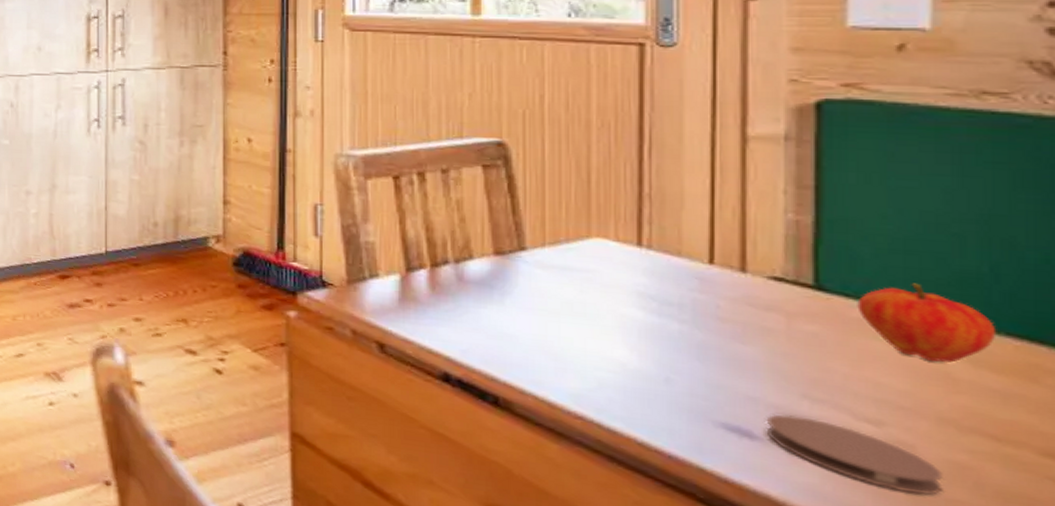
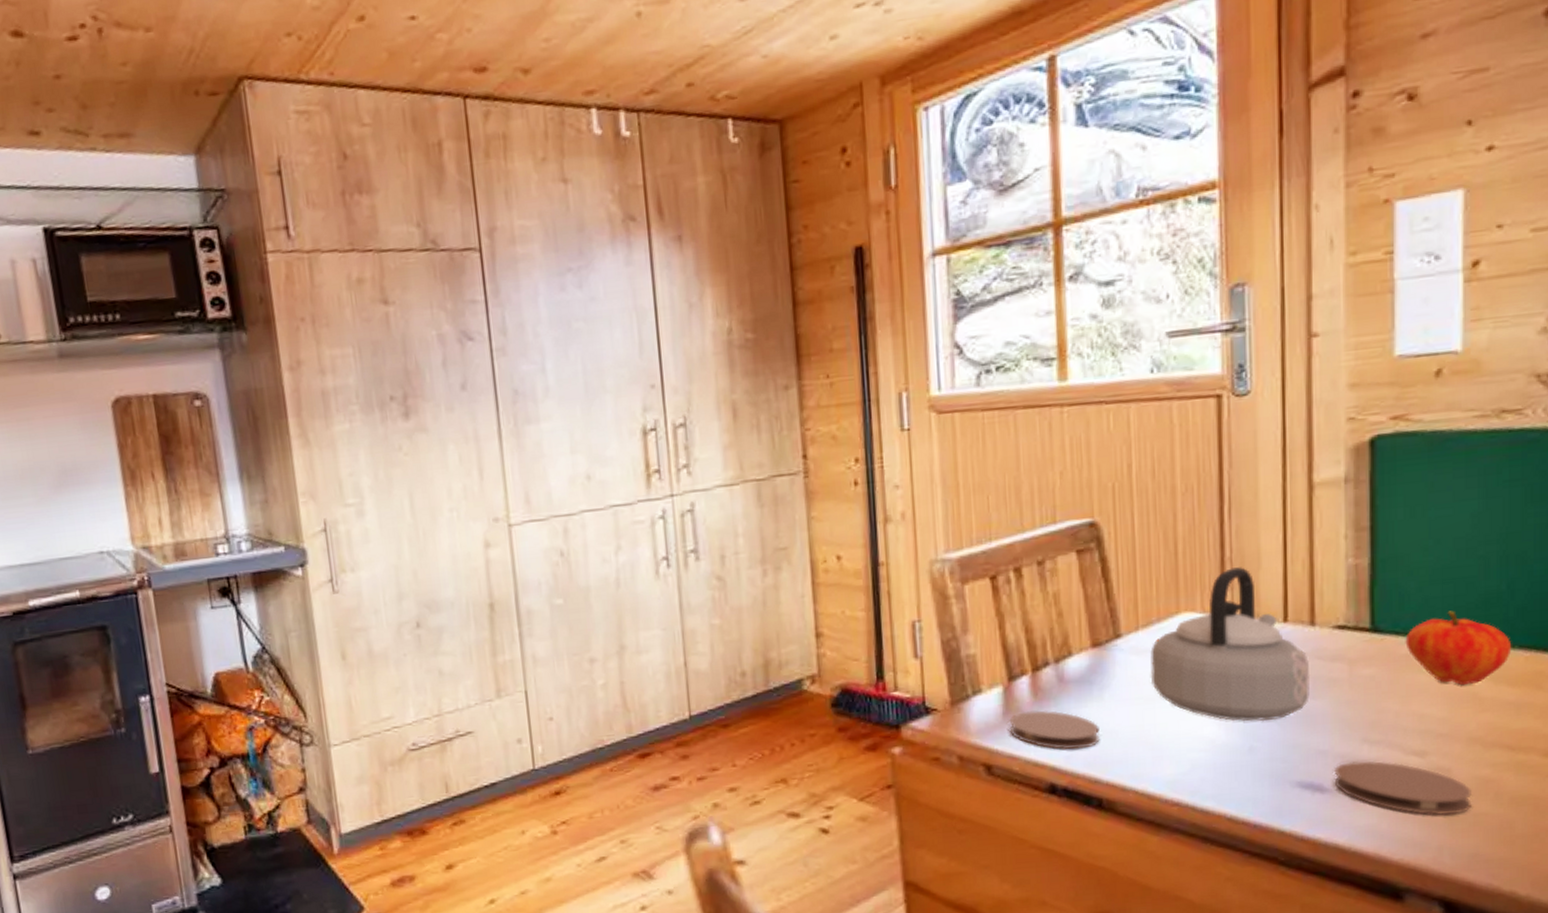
coaster: none [404,301,499,346] -> present [1009,710,1100,749]
teapot: none [556,204,740,357] -> present [1150,567,1311,722]

